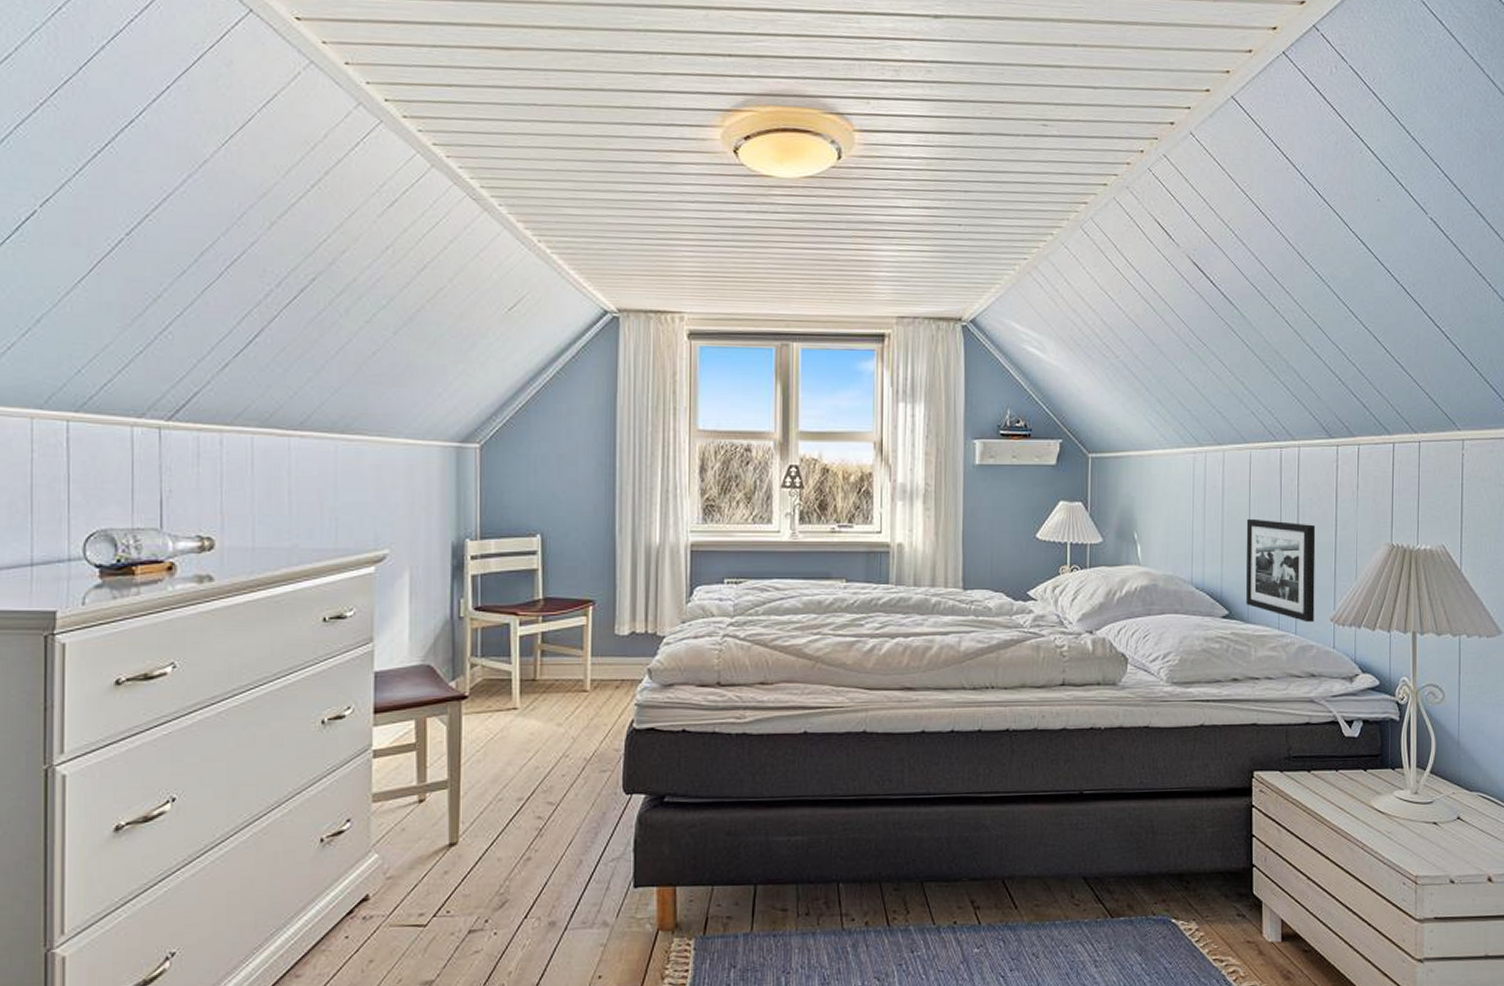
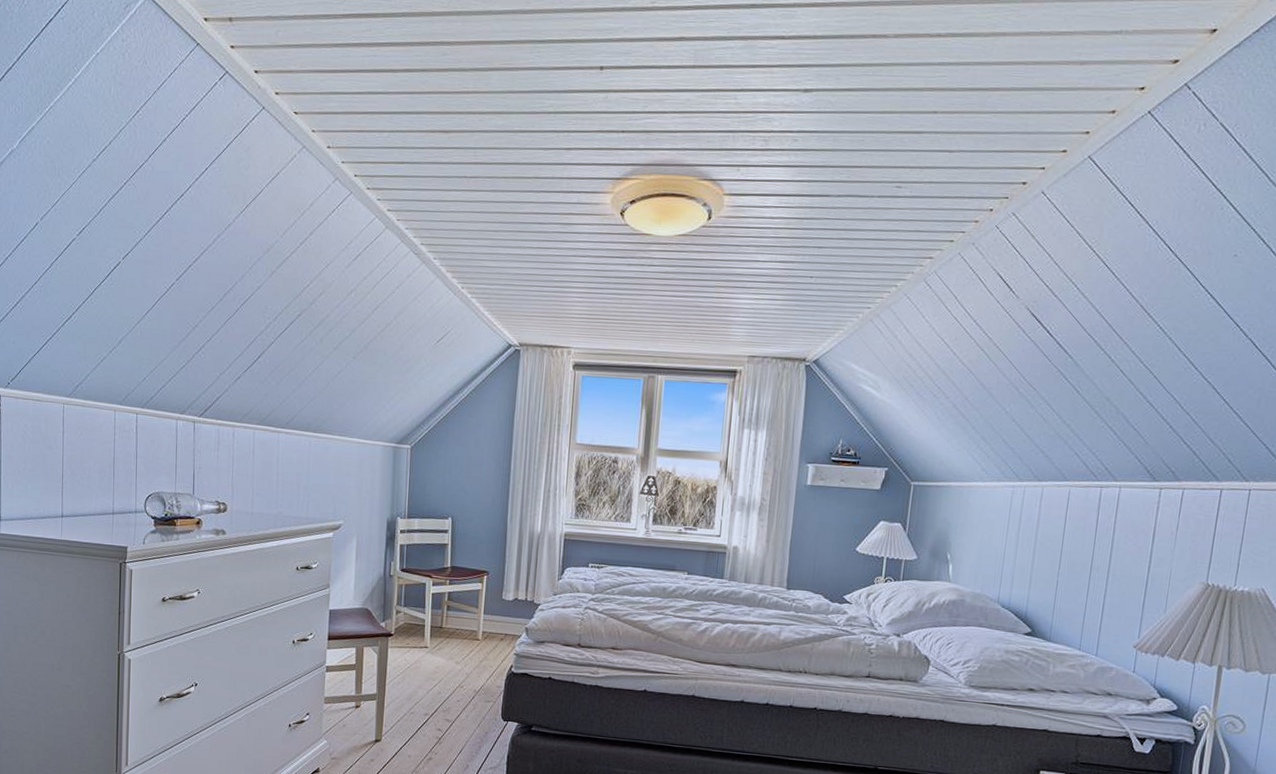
picture frame: present [1246,518,1316,623] -> none [1050,549,1129,647]

